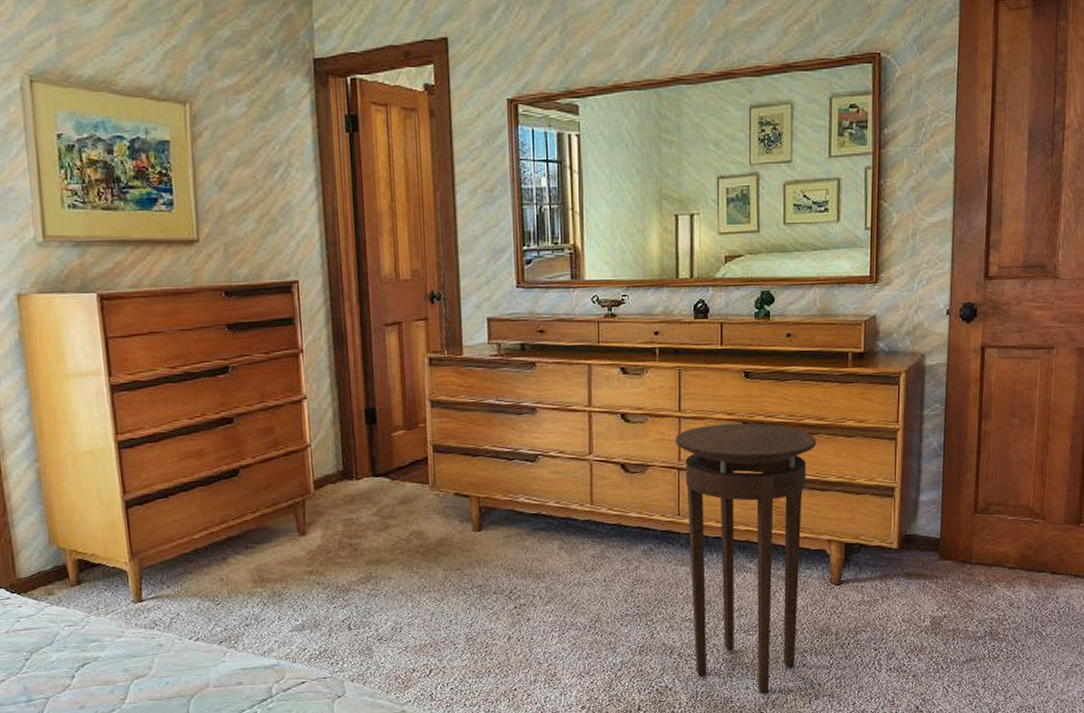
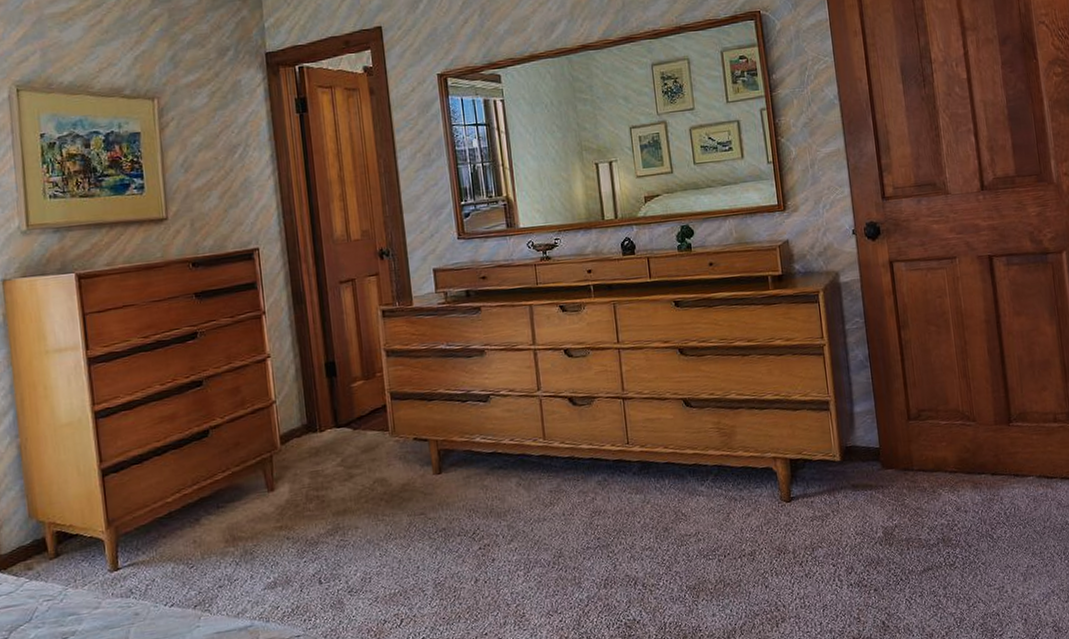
stool: present [675,423,817,695] -> none [616,349,758,621]

